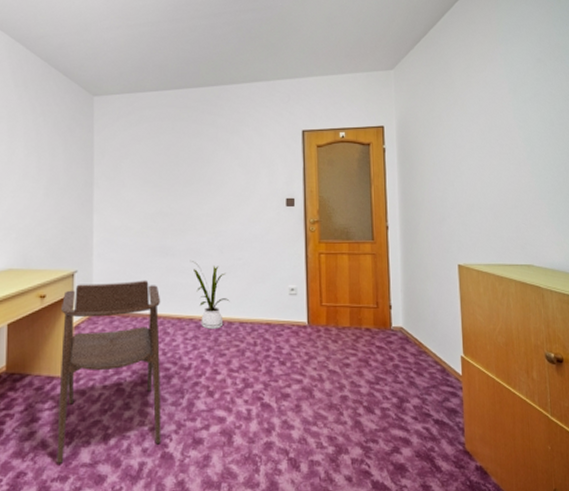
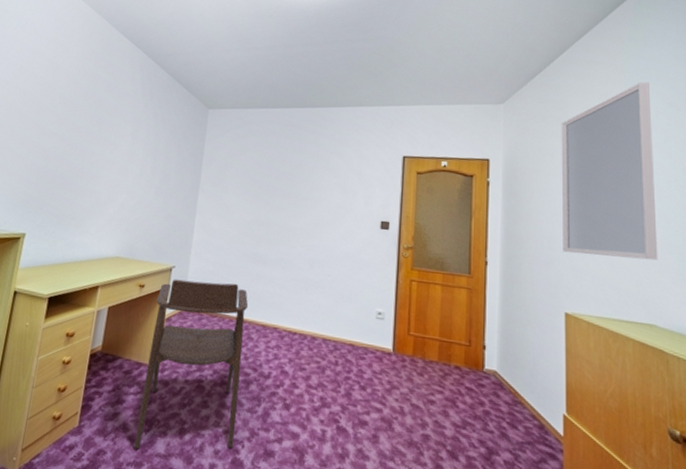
house plant: present [191,261,230,329] -> none [281,271,315,342]
home mirror: none [446,40,533,209] -> present [561,82,658,261]

